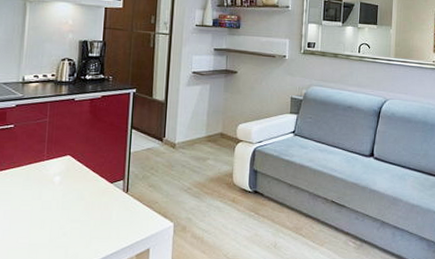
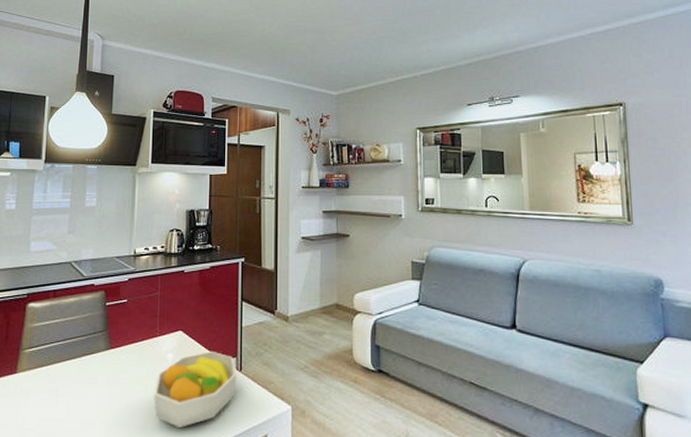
fruit bowl: none [39,174,123,244] -> present [154,350,236,428]

